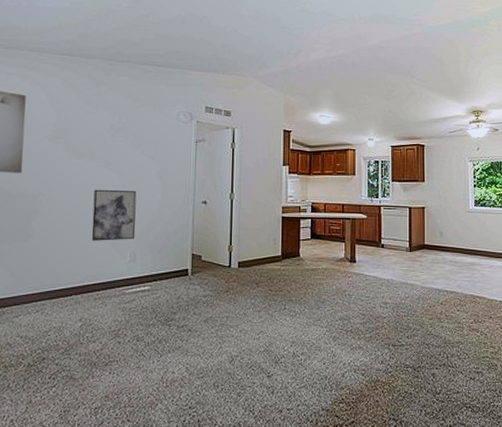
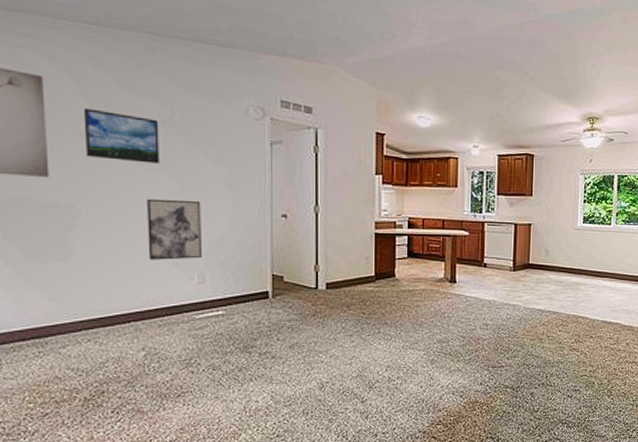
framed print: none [51,118,109,161] -> present [83,108,160,164]

